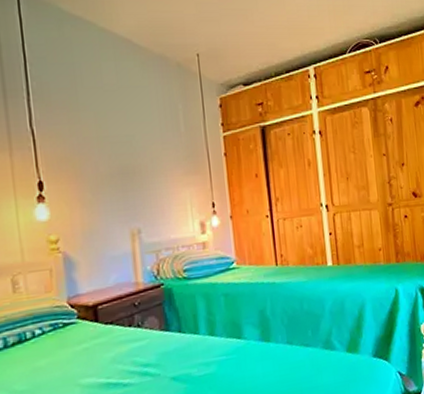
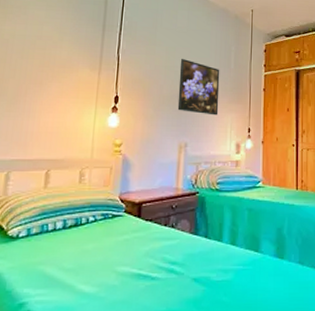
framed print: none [115,126,174,192] -> present [177,59,220,116]

